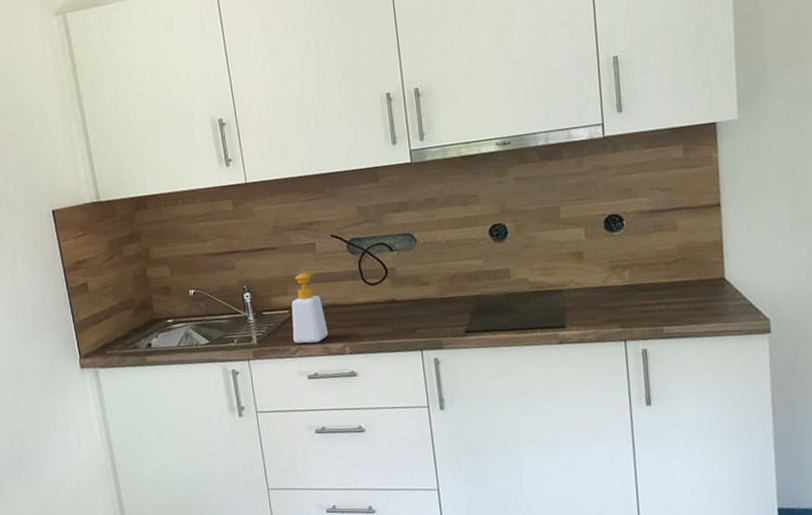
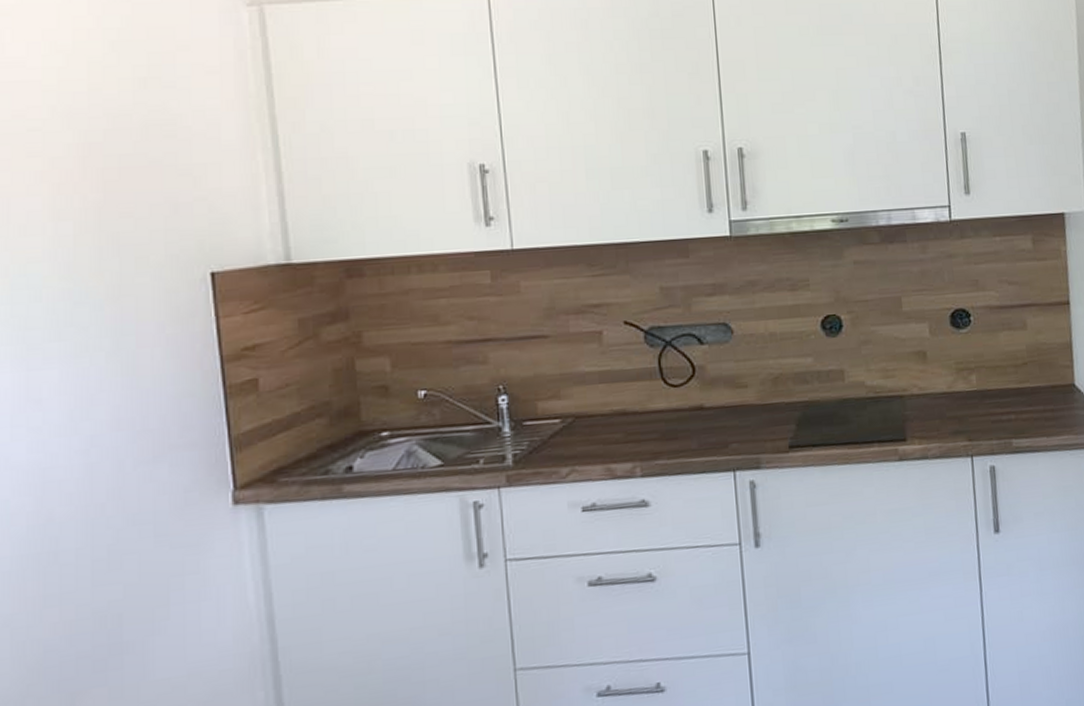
soap bottle: present [291,272,328,344] -> none [564,369,613,464]

